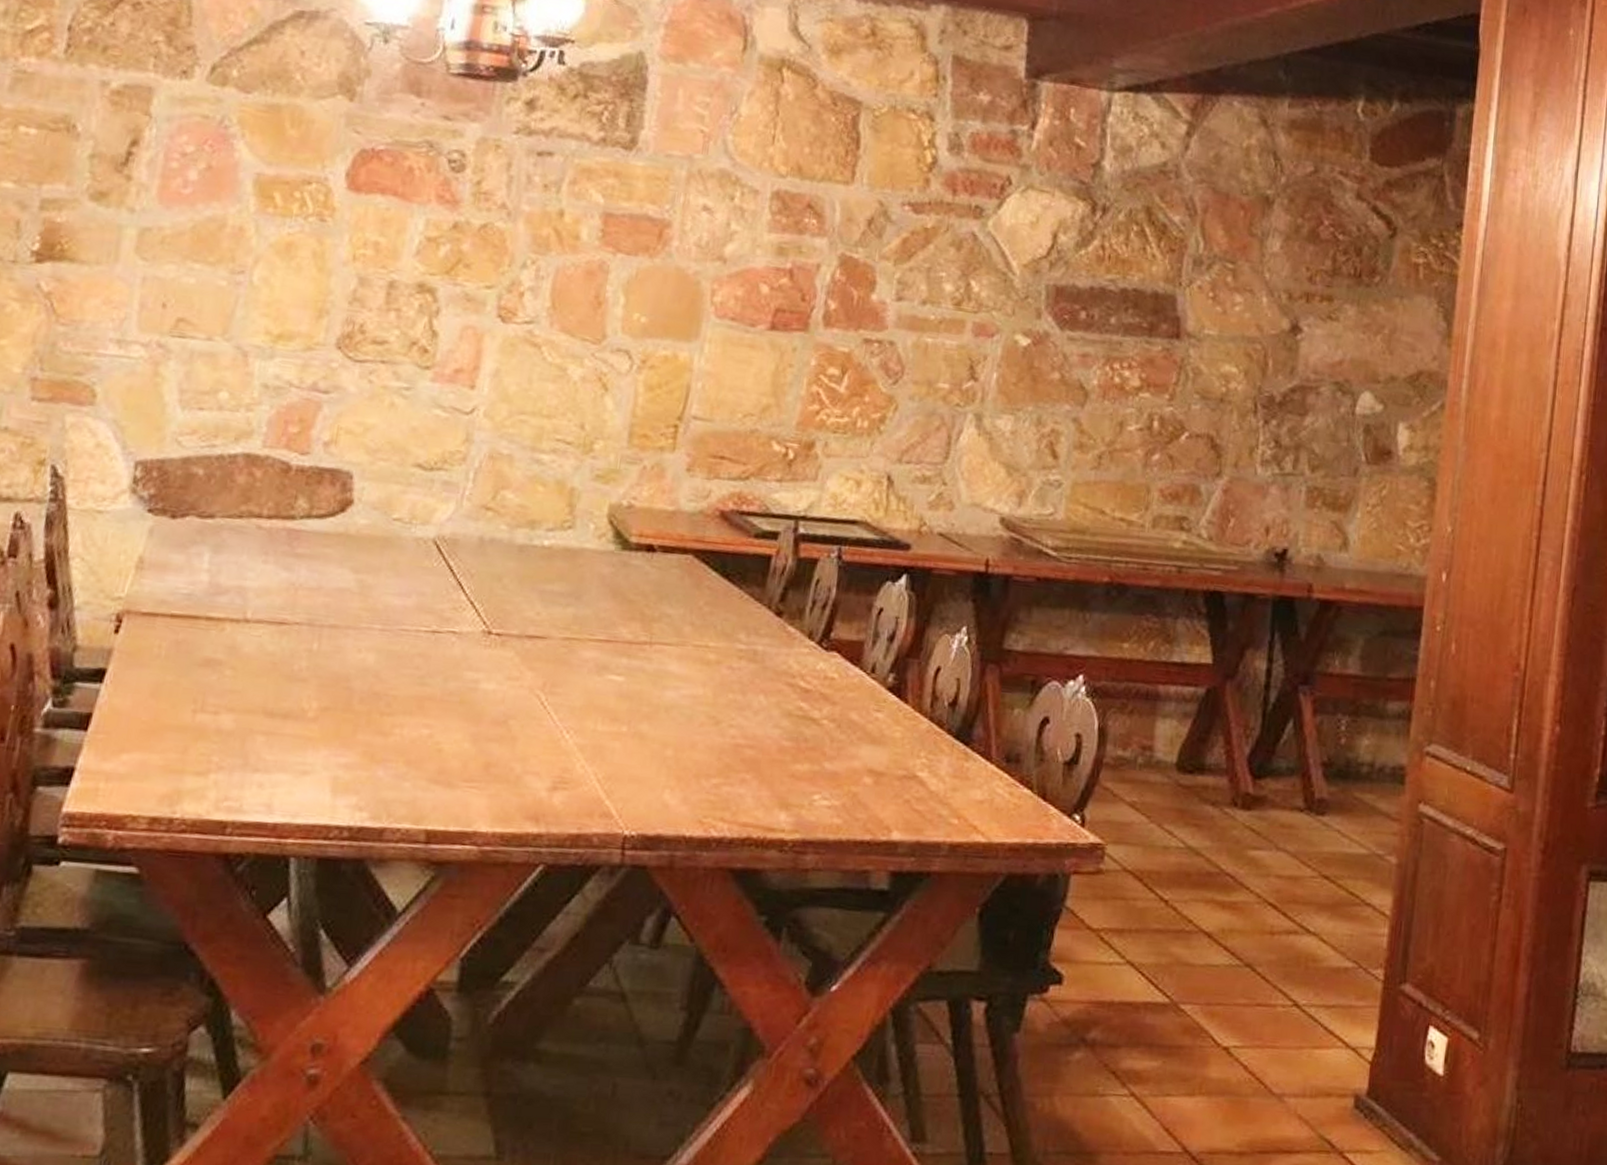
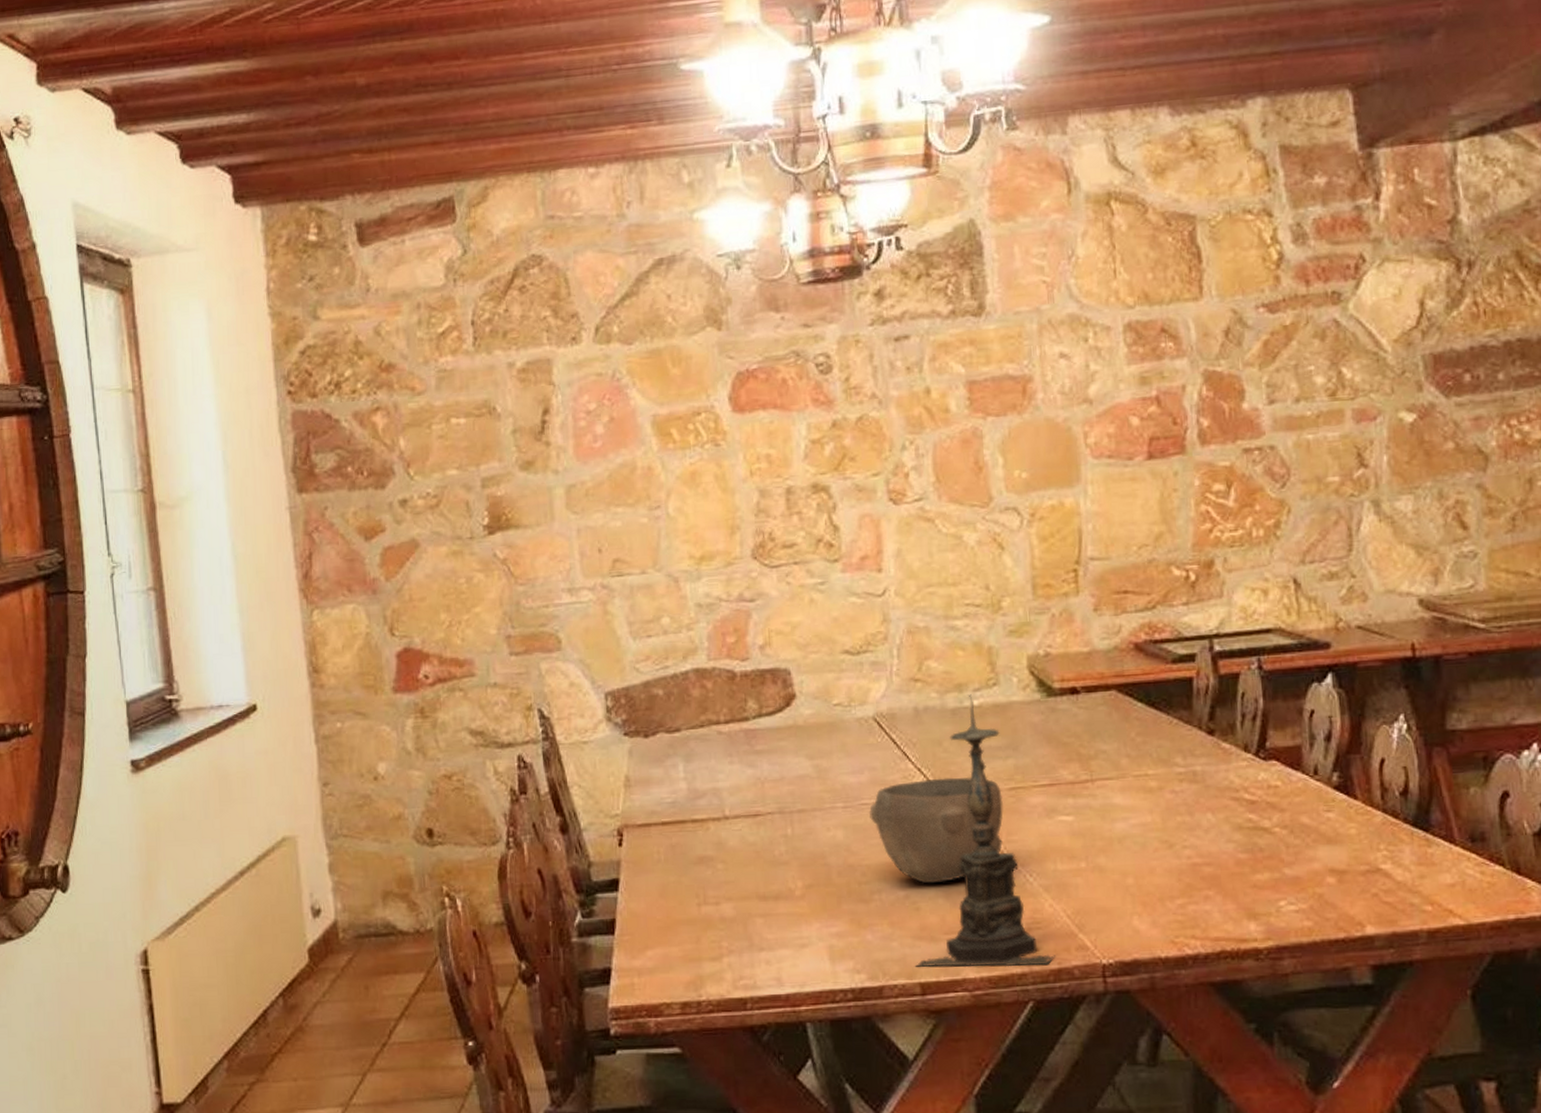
bowl: none [407,613,555,726] -> present [868,776,1003,884]
candle holder: none [425,533,577,829] -> present [916,694,1055,968]

